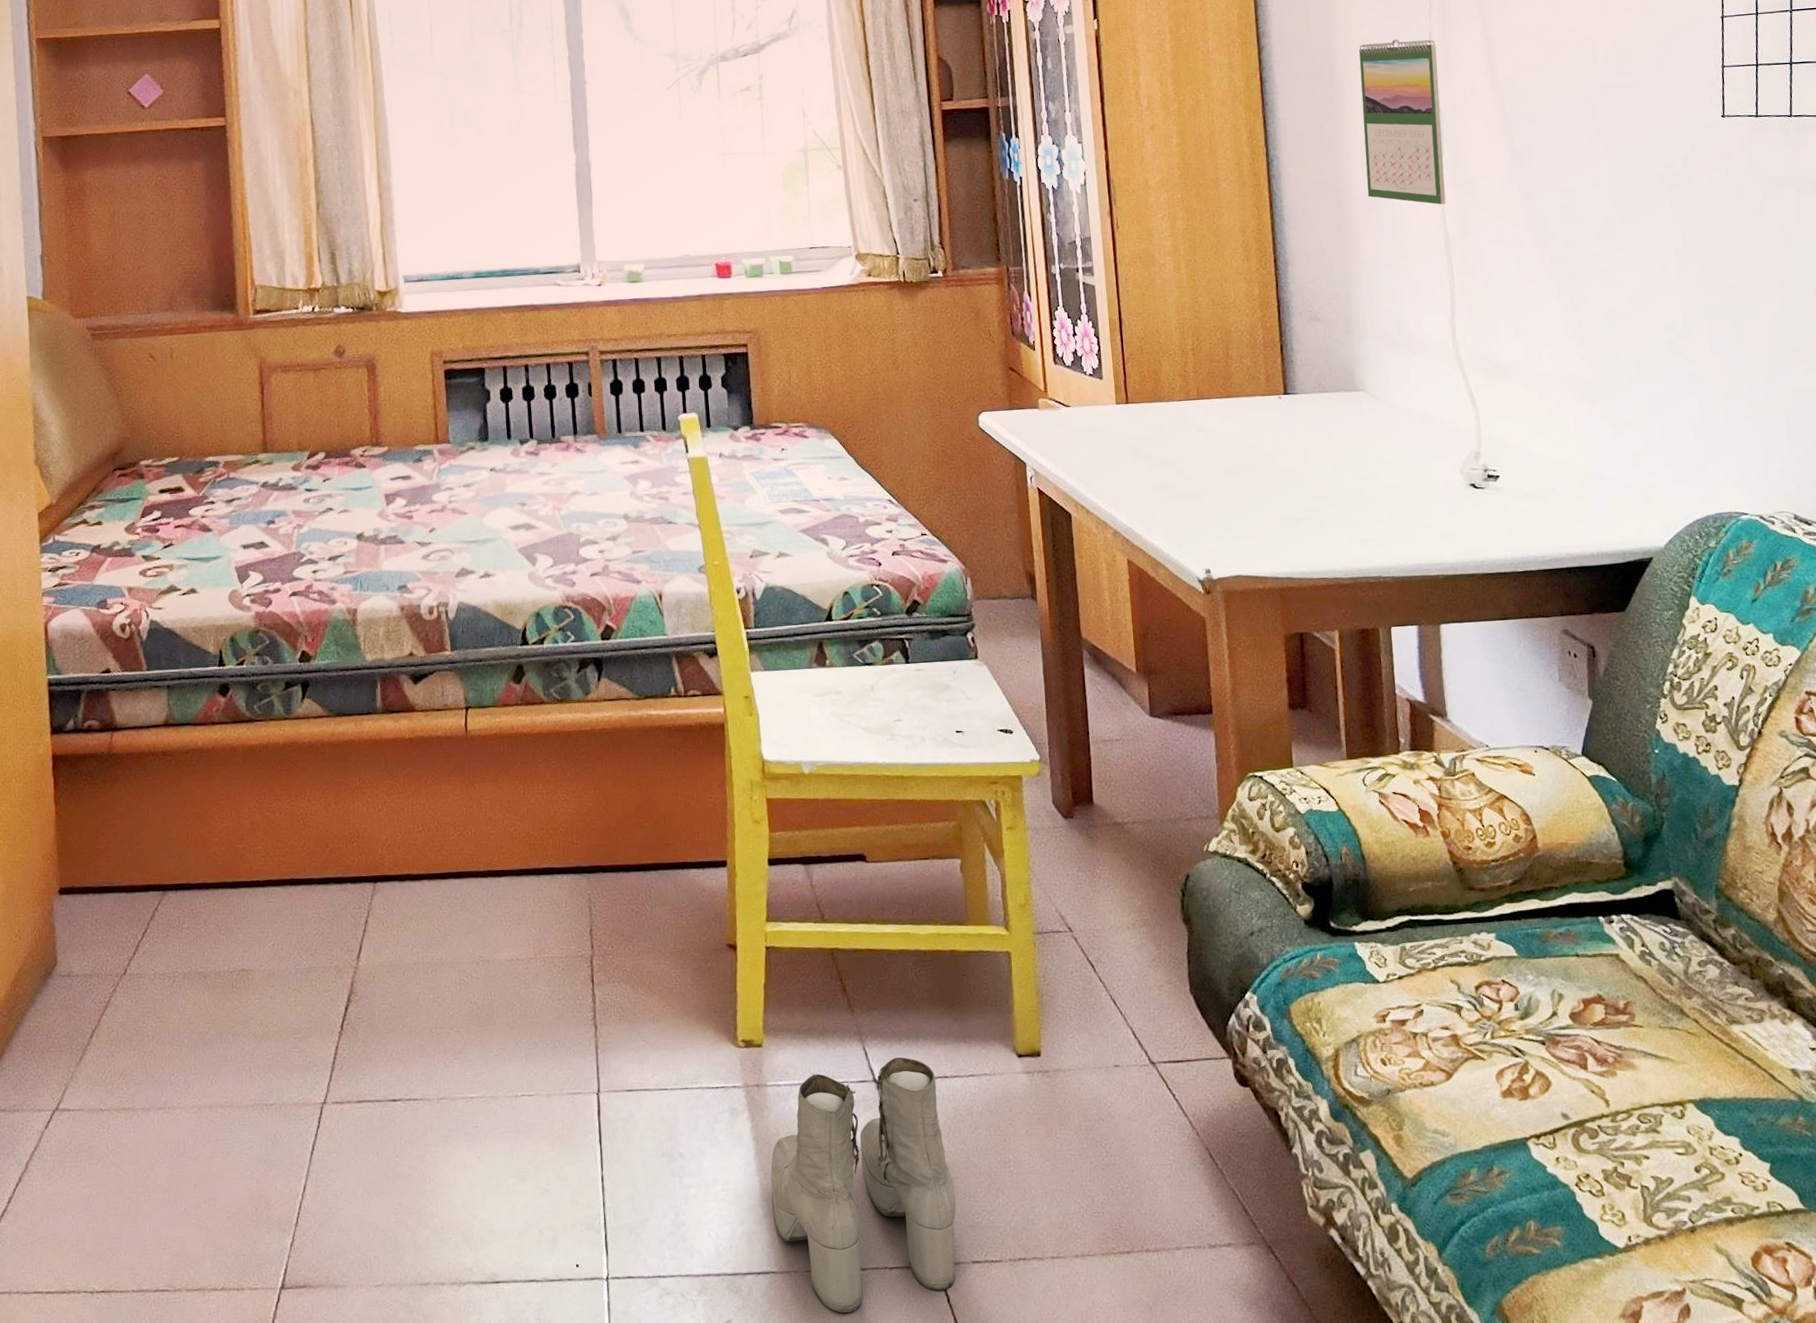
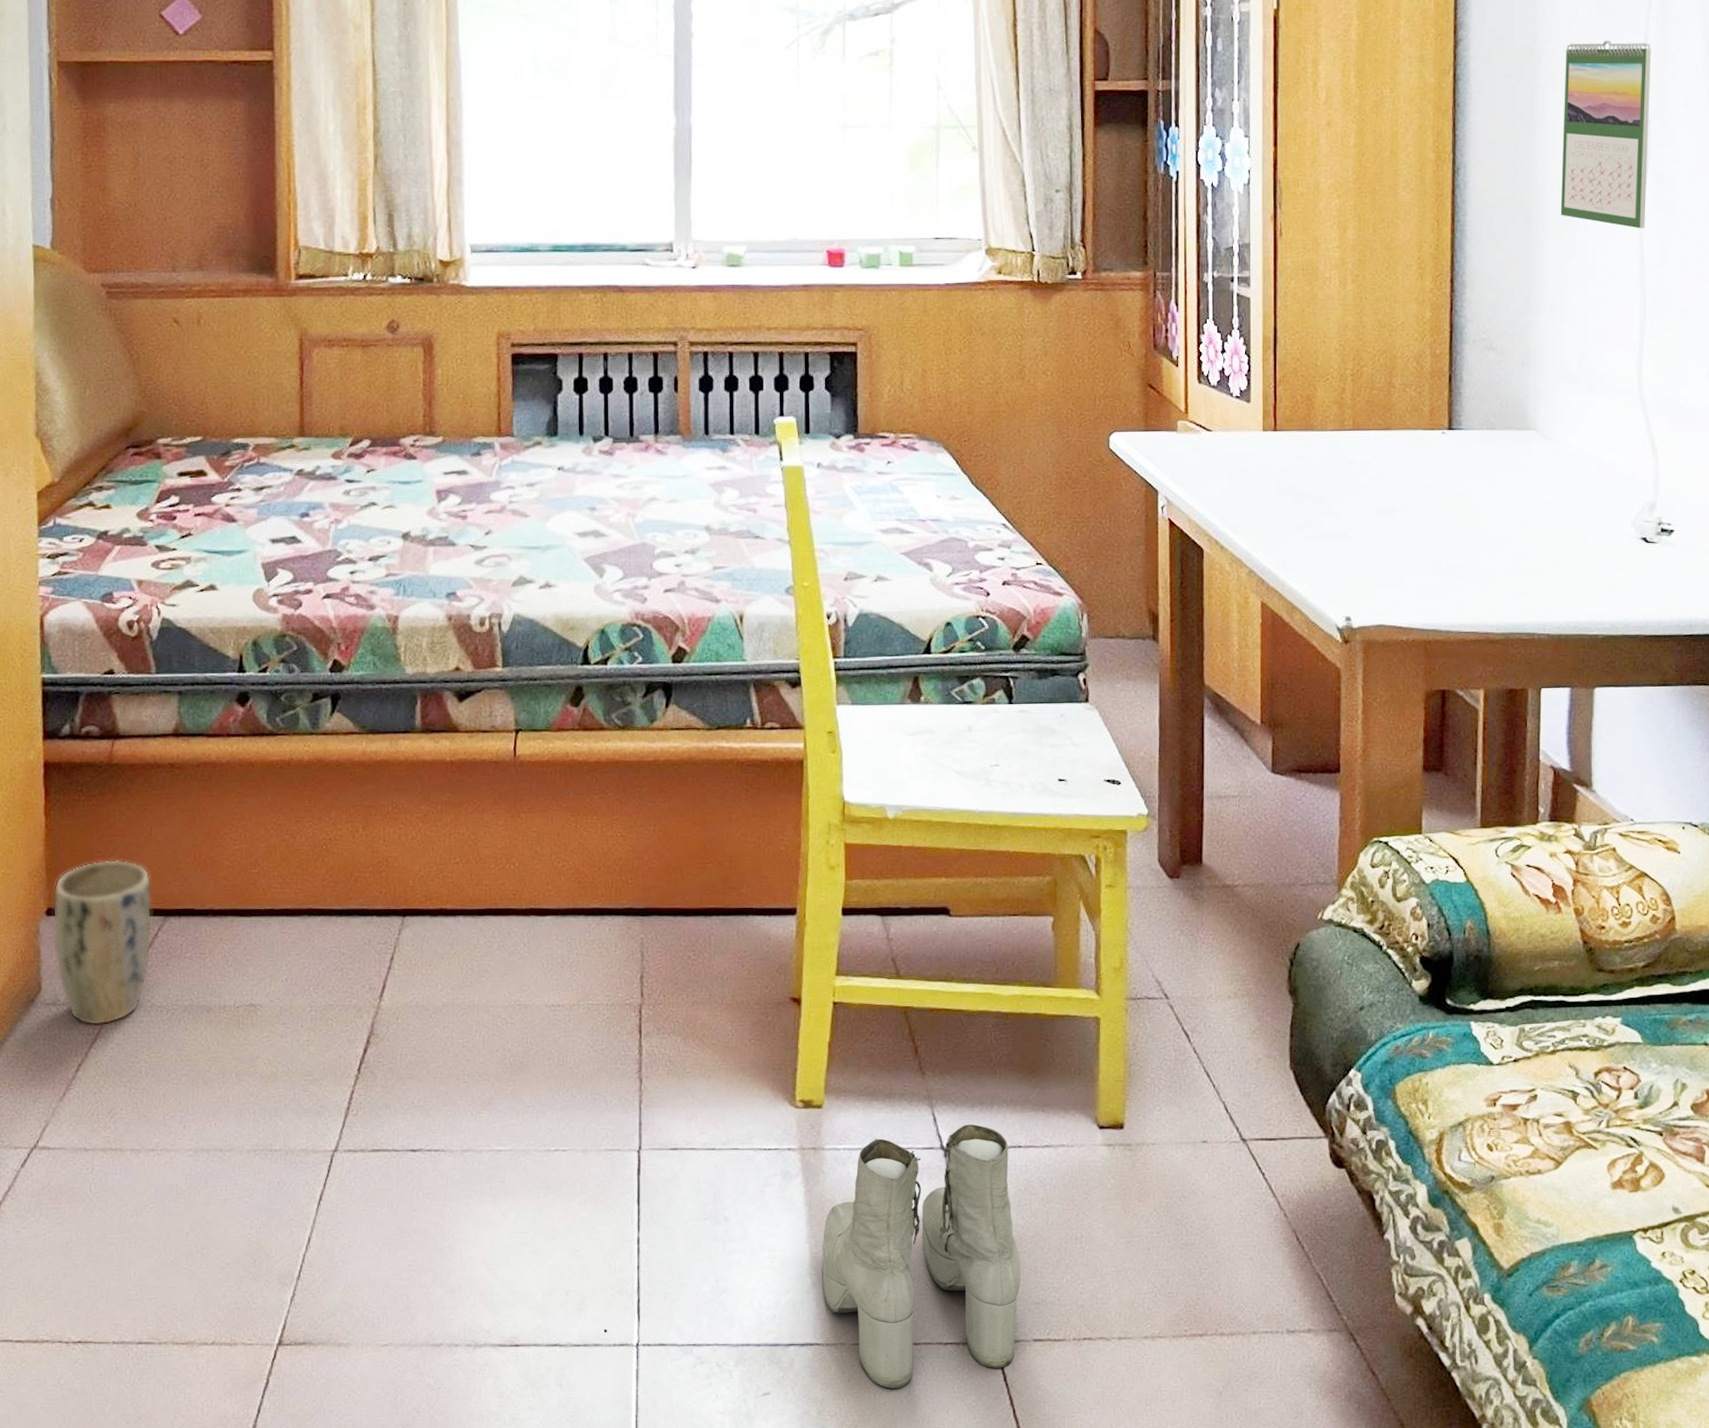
plant pot: none [64,841,153,995] -> present [52,860,153,1026]

